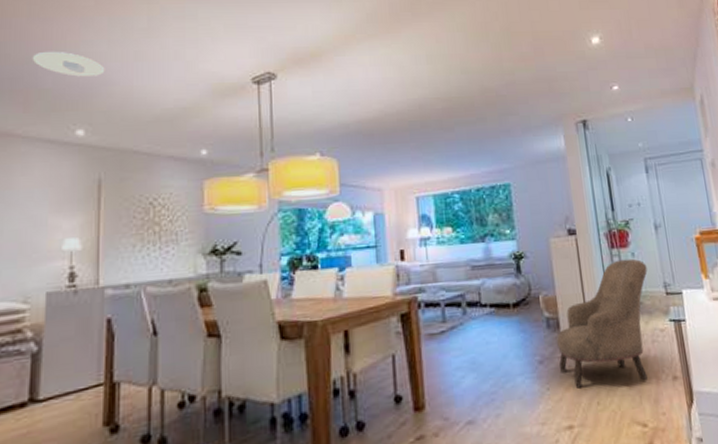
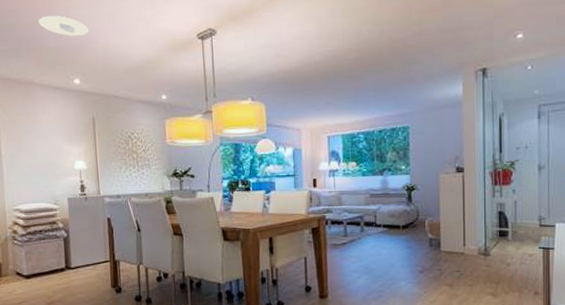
armchair: present [557,258,648,389] -> none [437,194,525,294]

